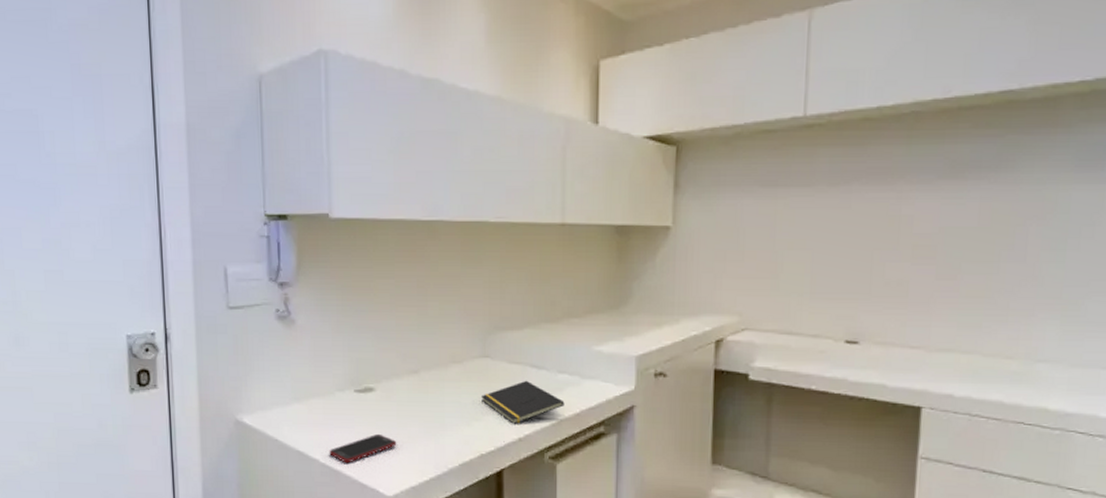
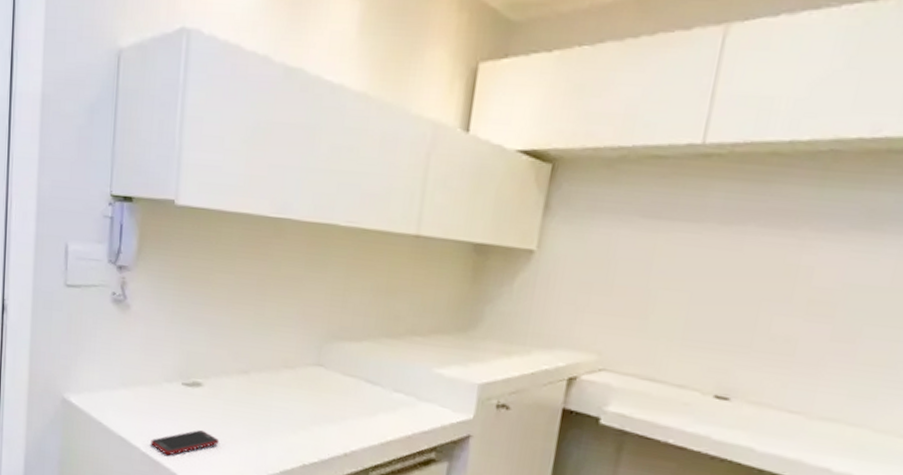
notepad: present [482,380,565,424] -> none [310,394,397,439]

